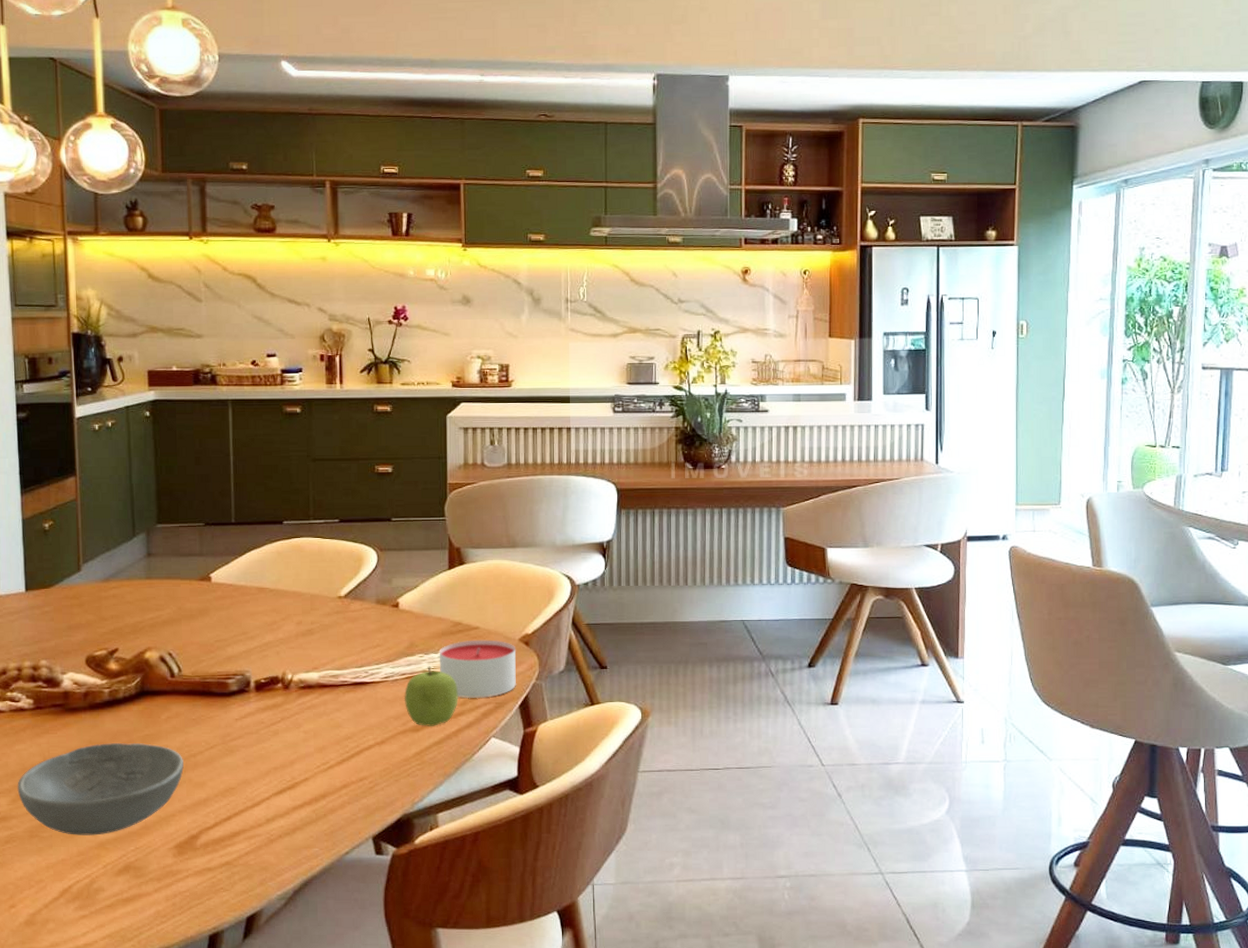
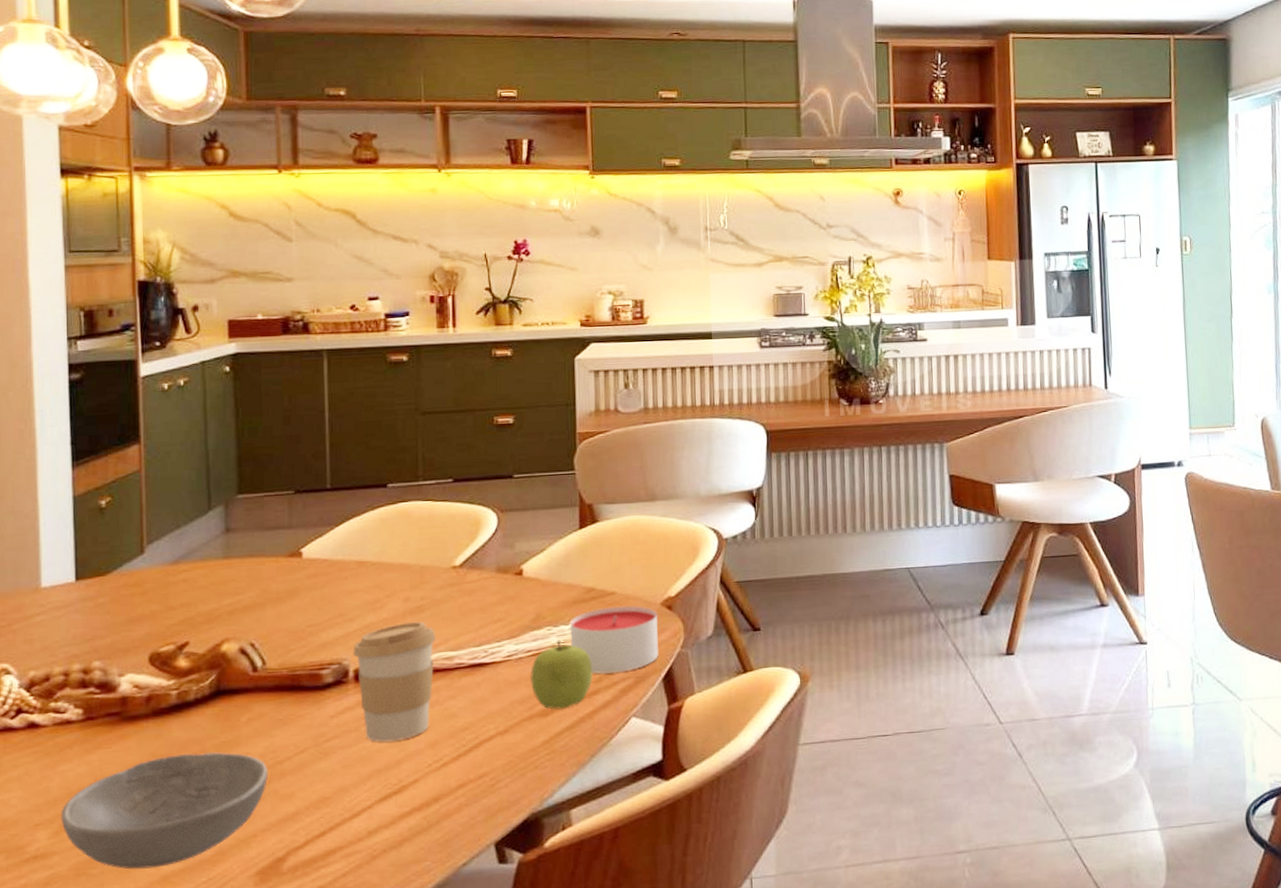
coffee cup: none [254,642,325,745] -> present [353,621,437,743]

